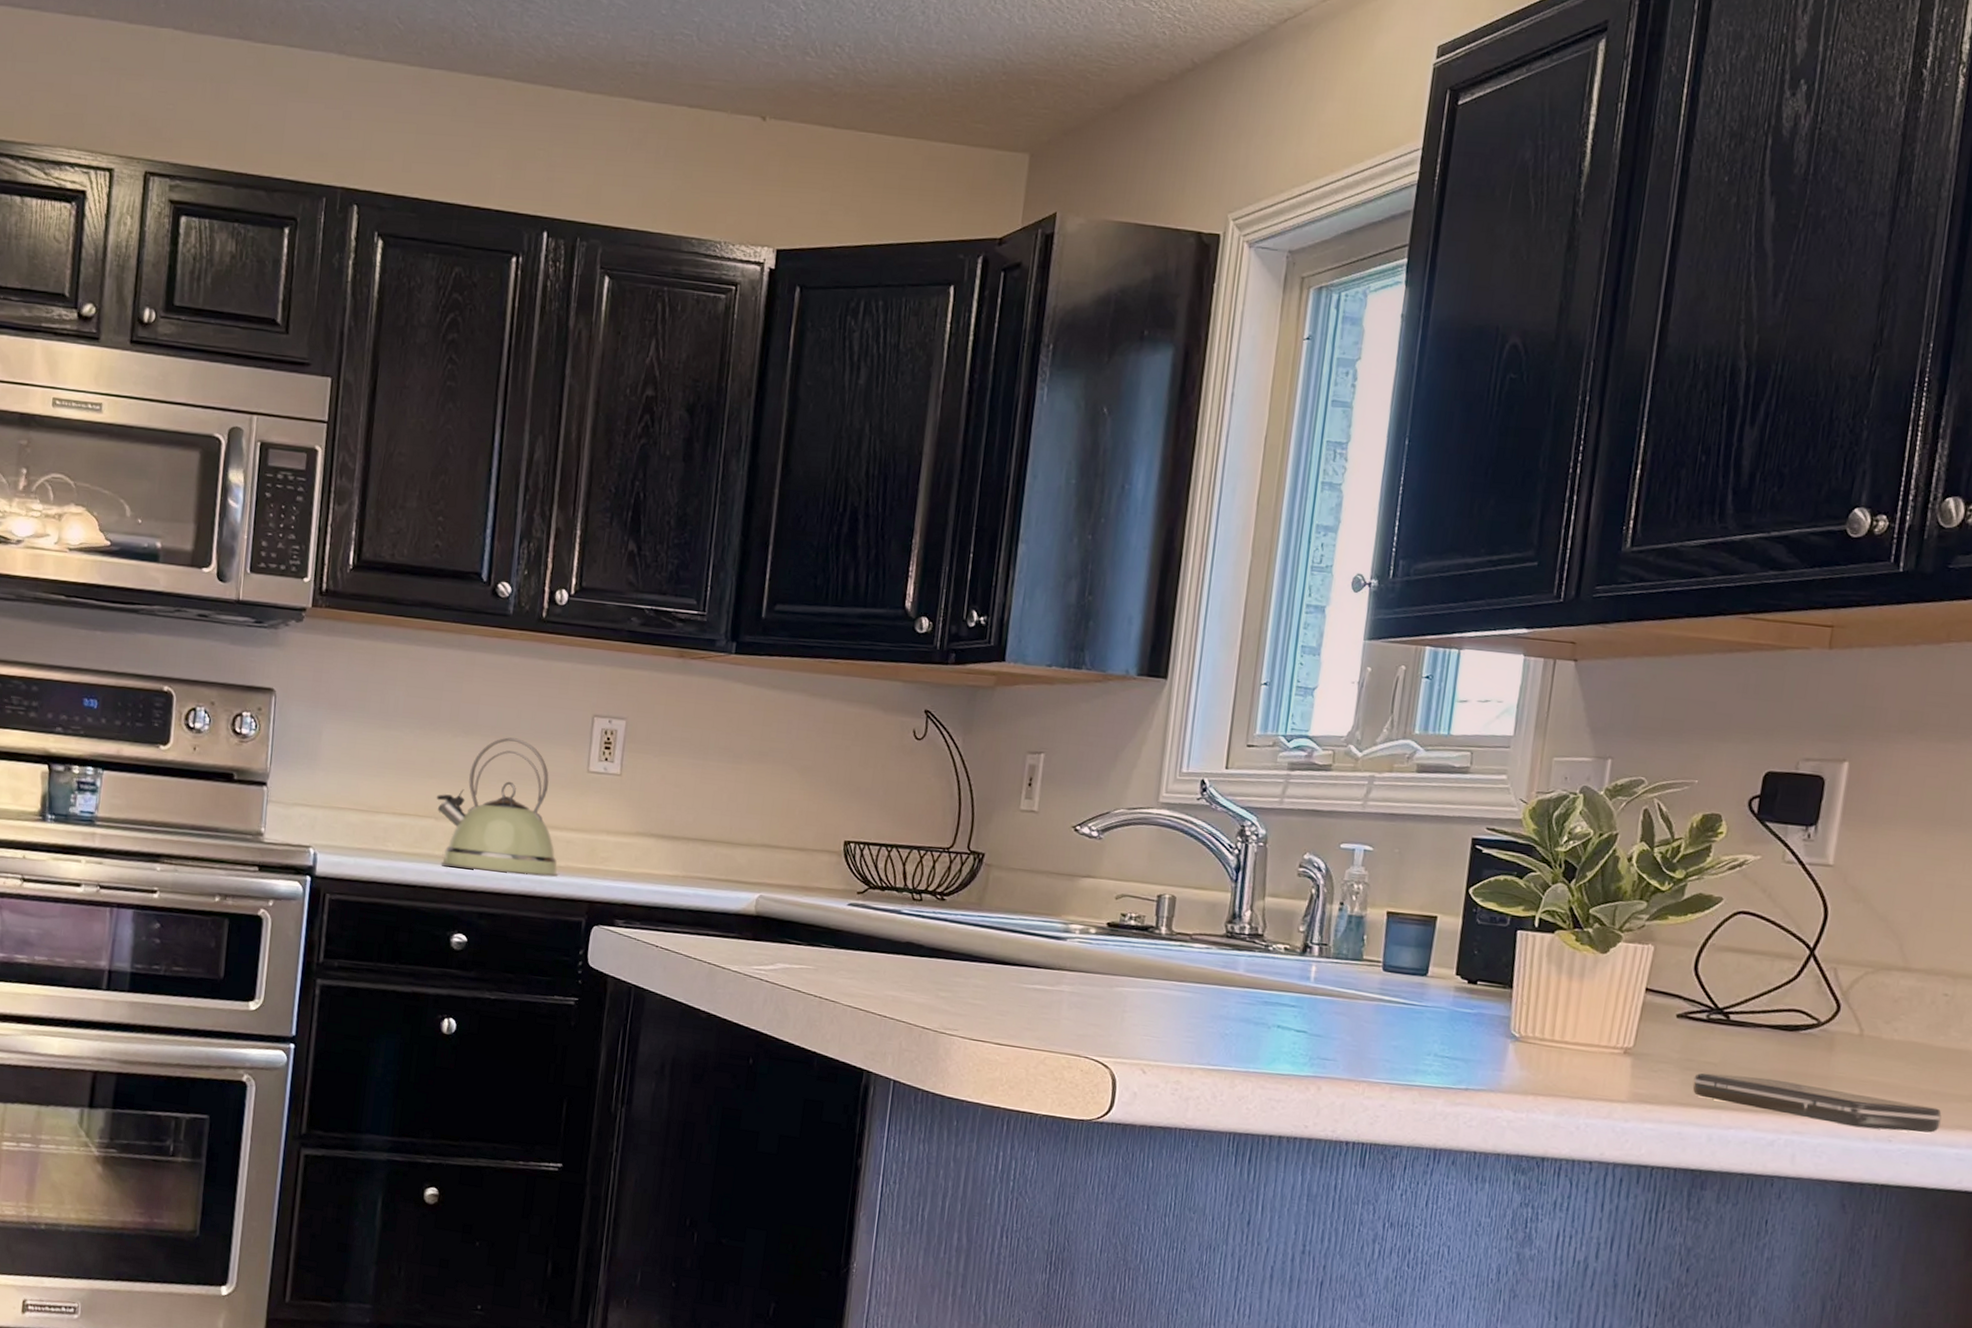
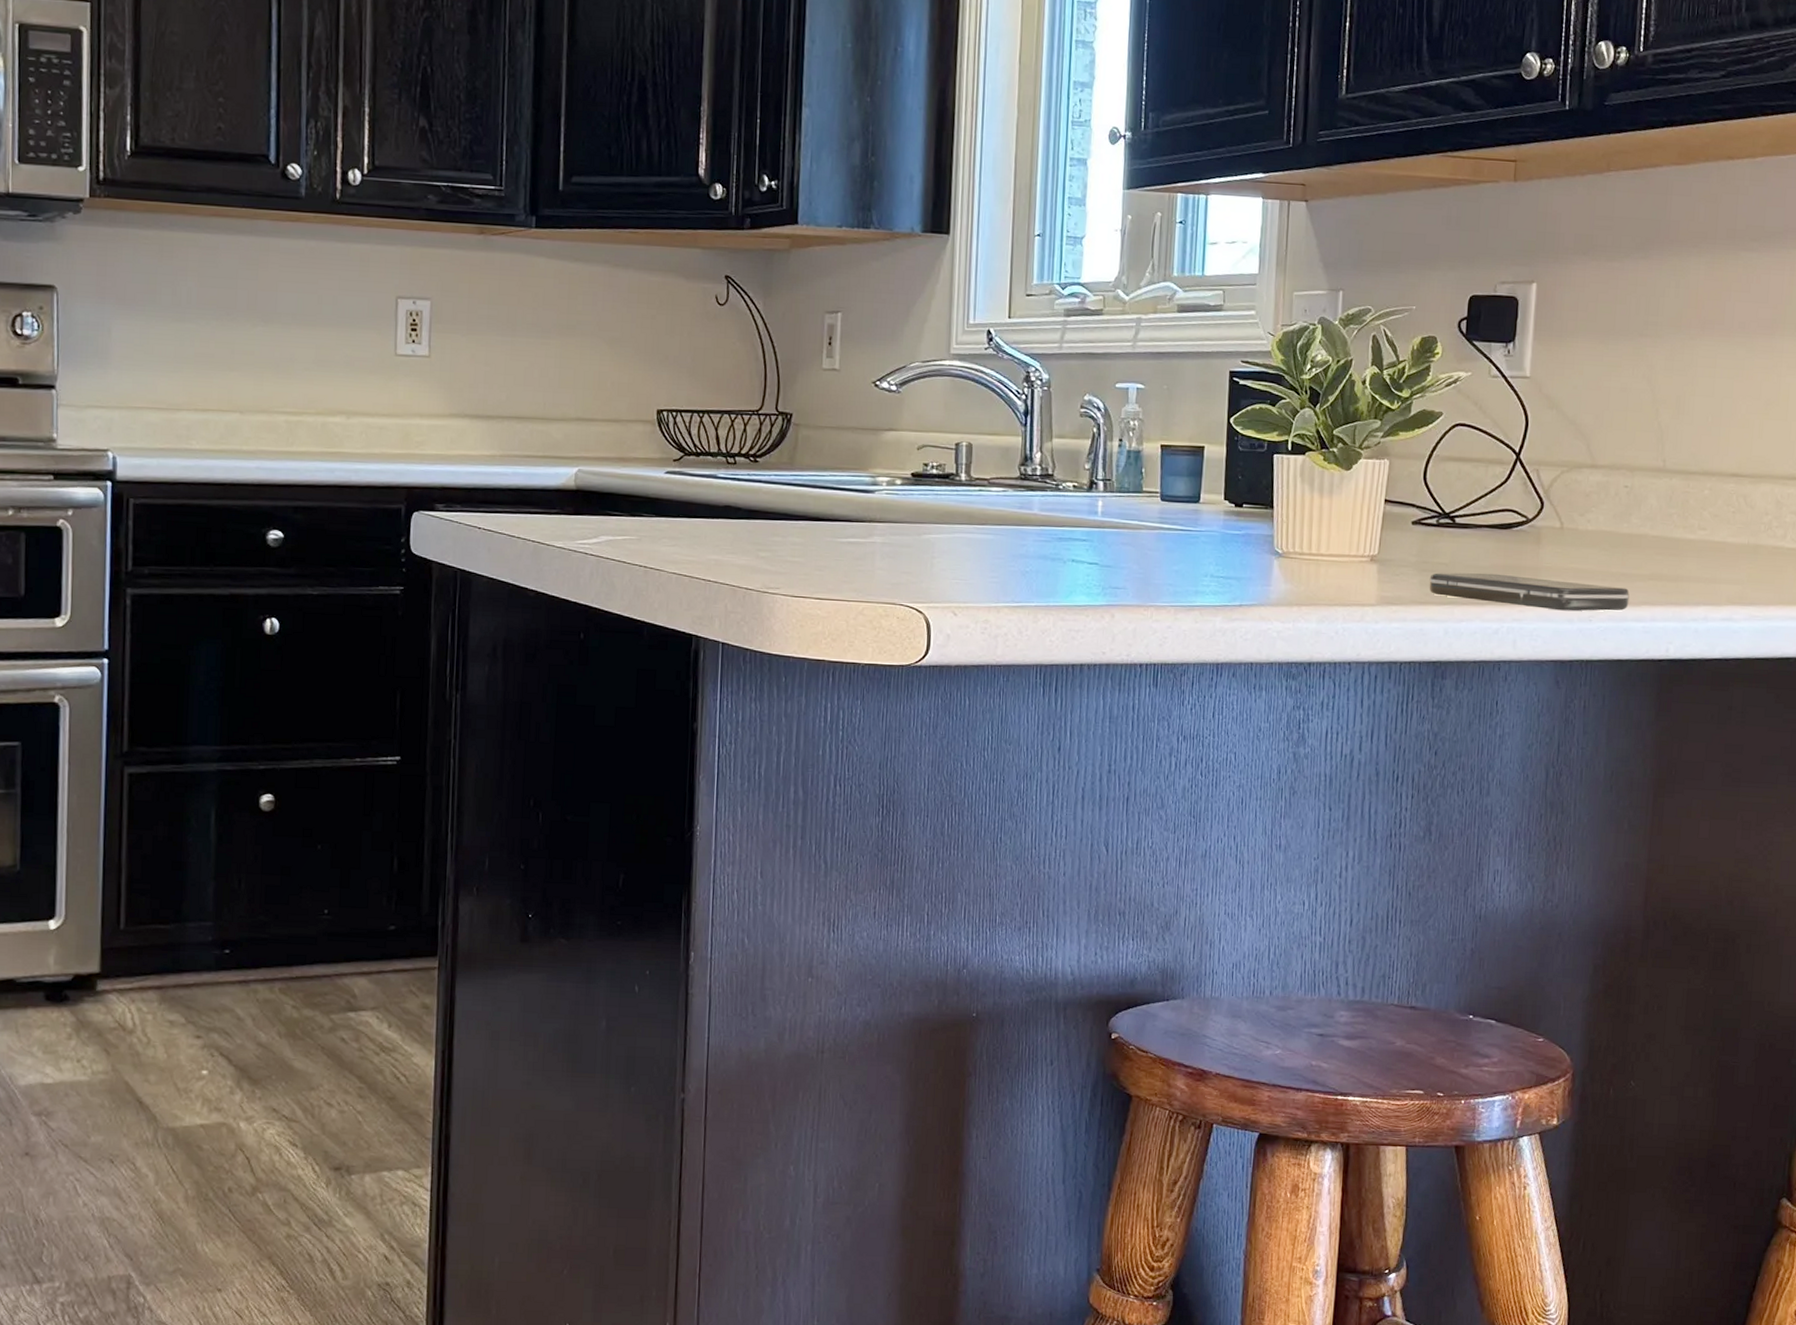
kettle: present [436,737,559,878] -> none [239,324,374,466]

